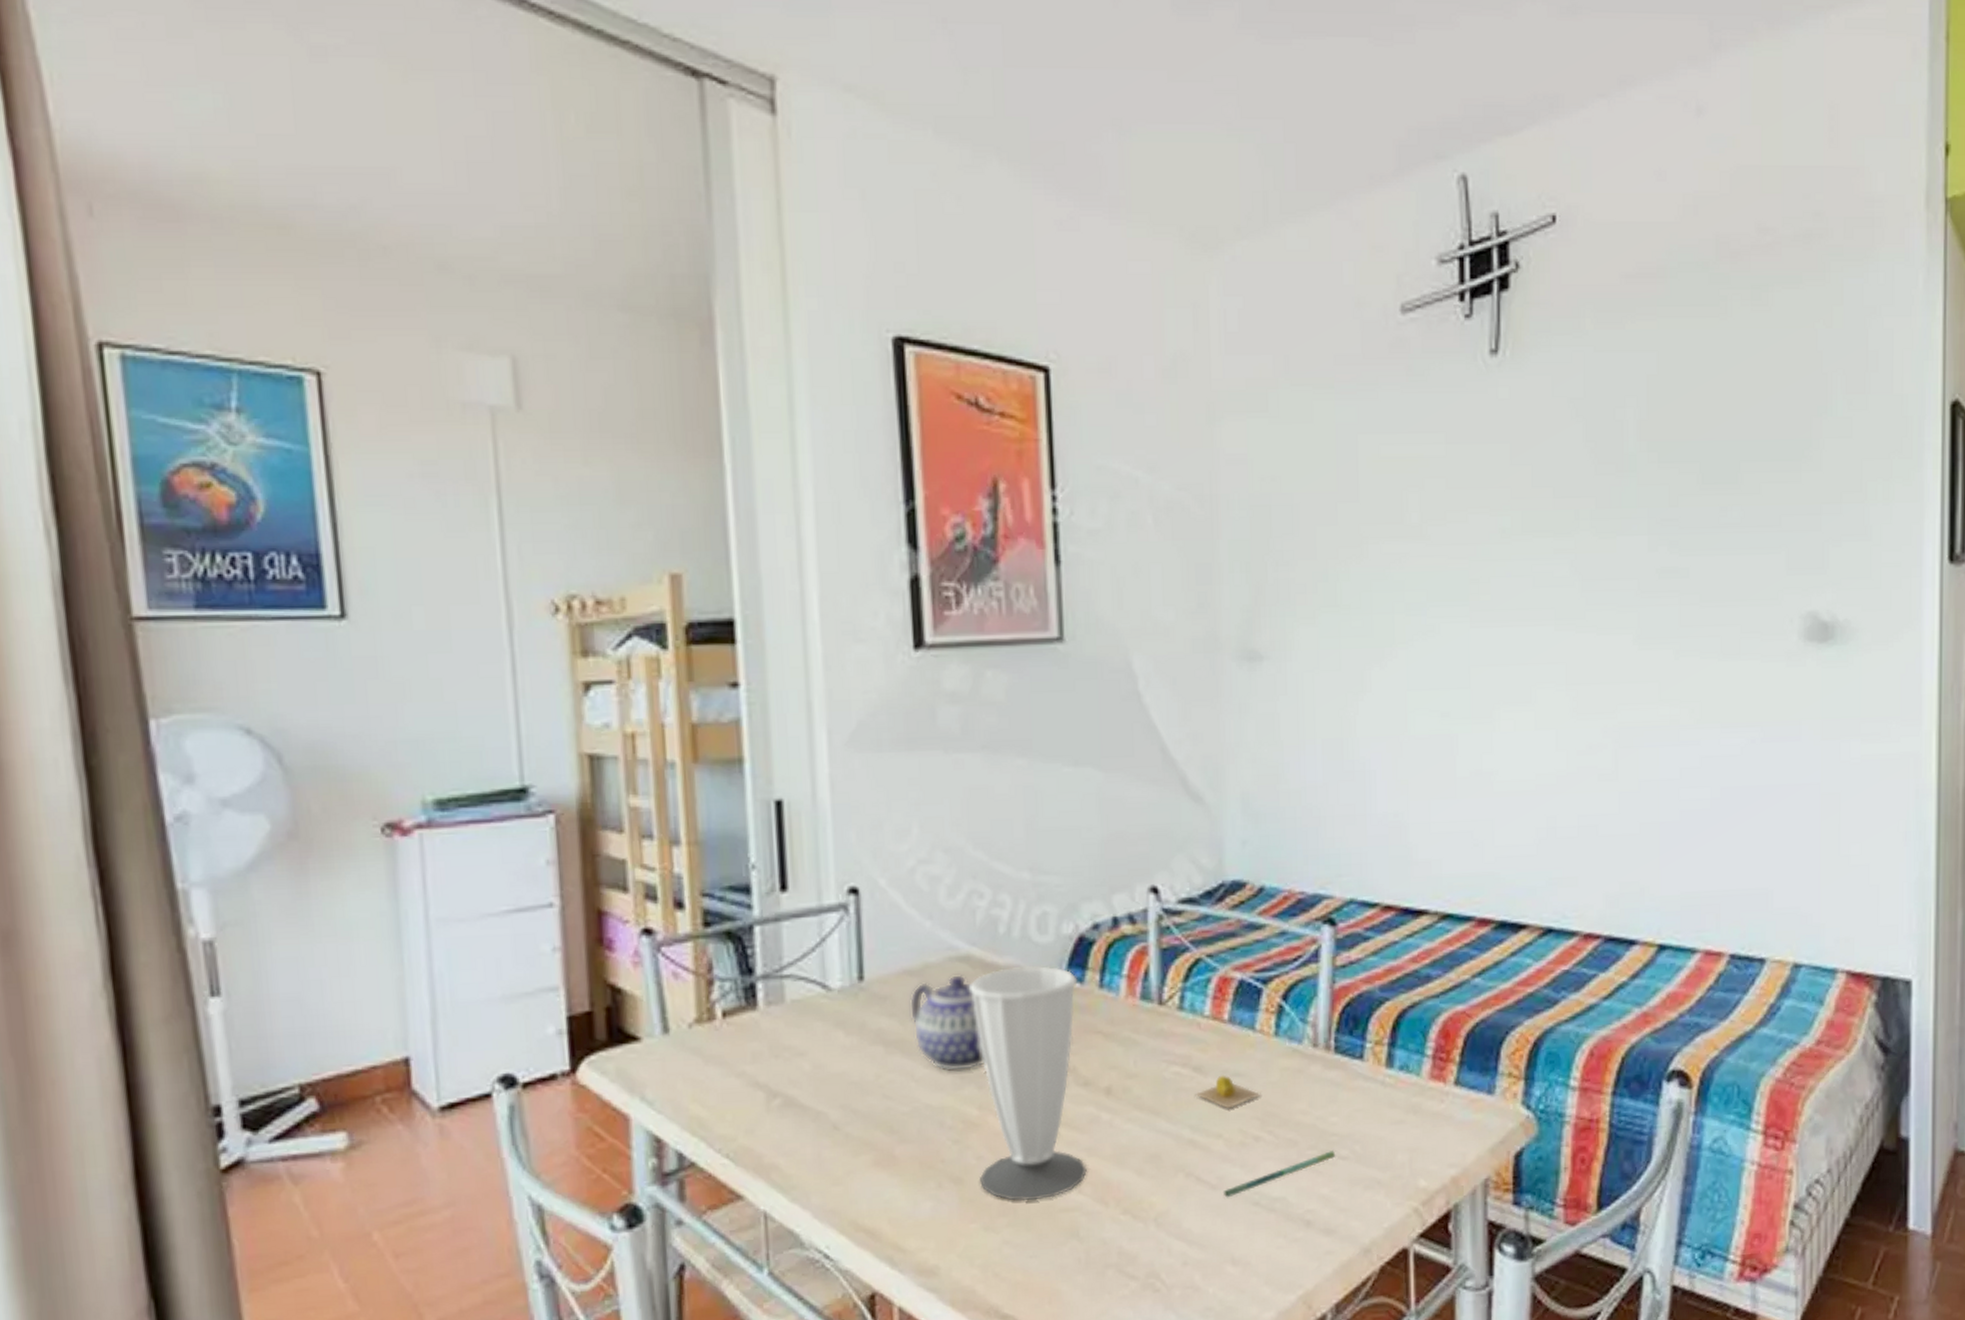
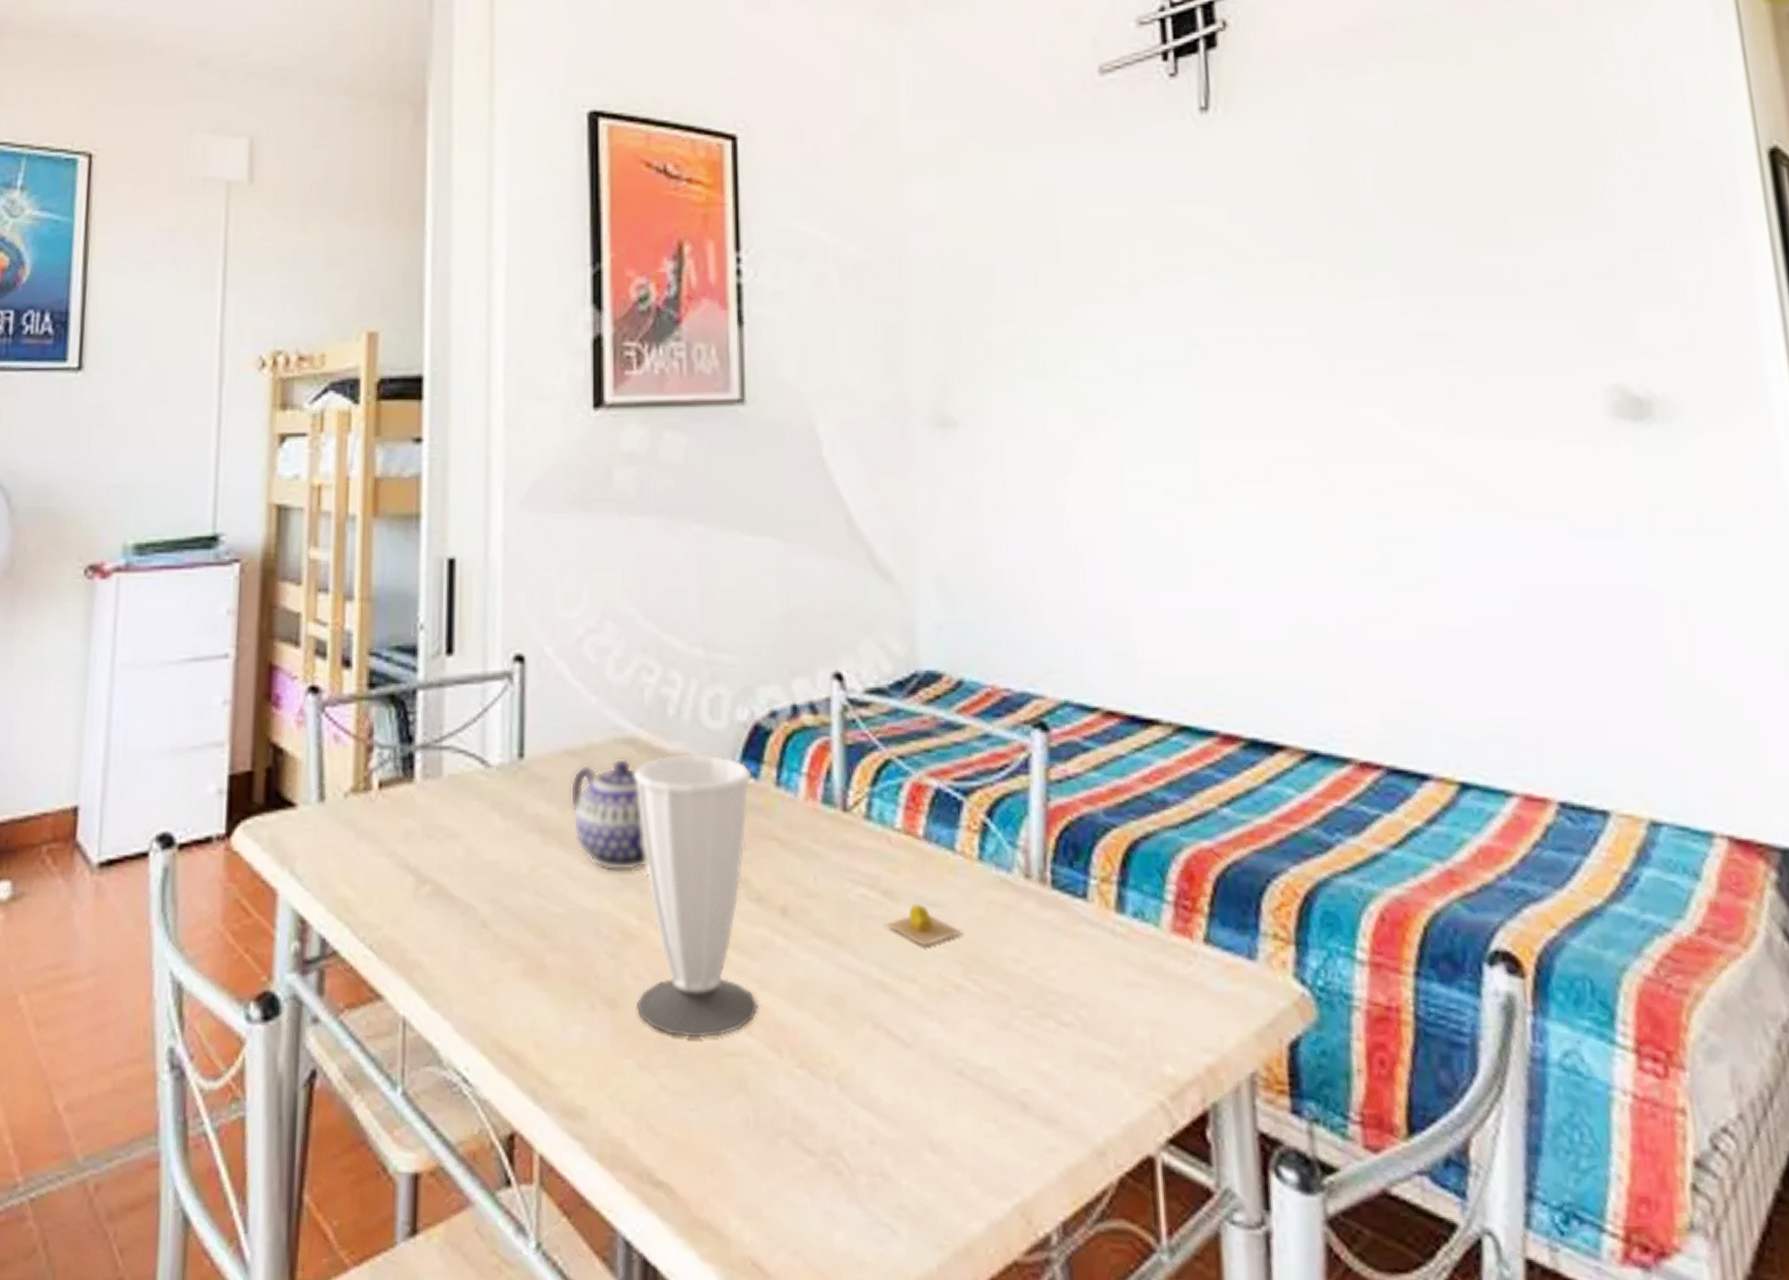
pen: present [1224,1151,1336,1198] -> none [919,1014,1057,1061]

